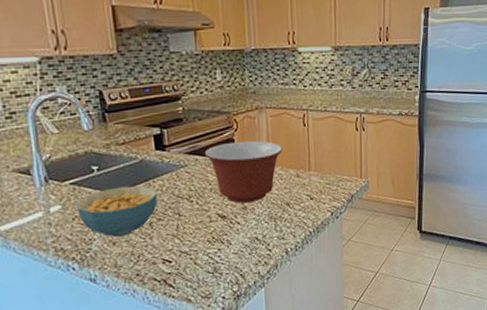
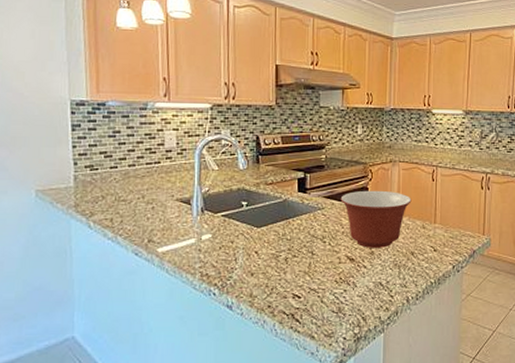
cereal bowl: present [75,185,158,237] -> none [224,222,295,269]

